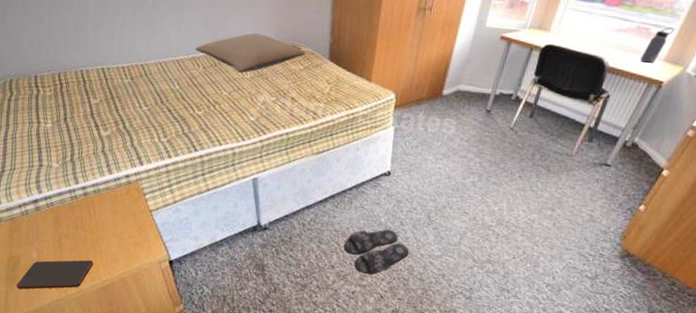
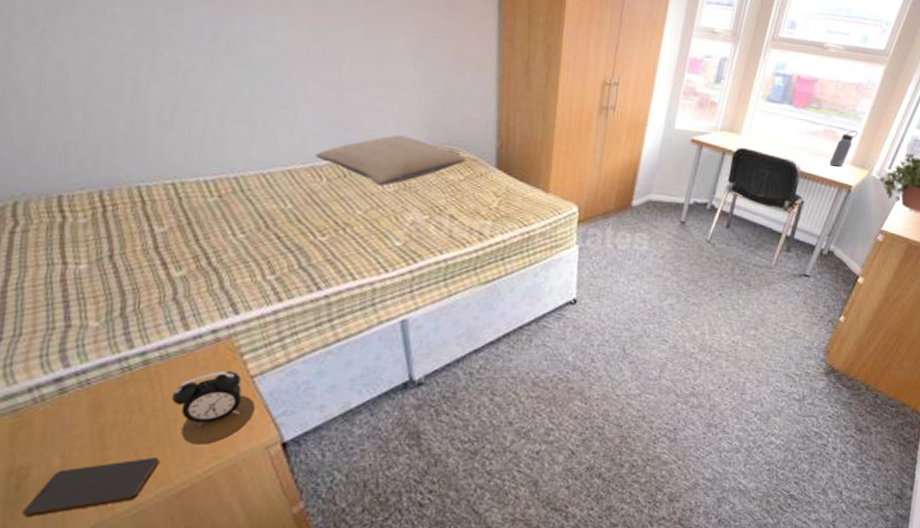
alarm clock: none [100,205,152,255] -> present [171,371,255,445]
slippers: present [343,229,410,275] -> none [523,369,603,427]

